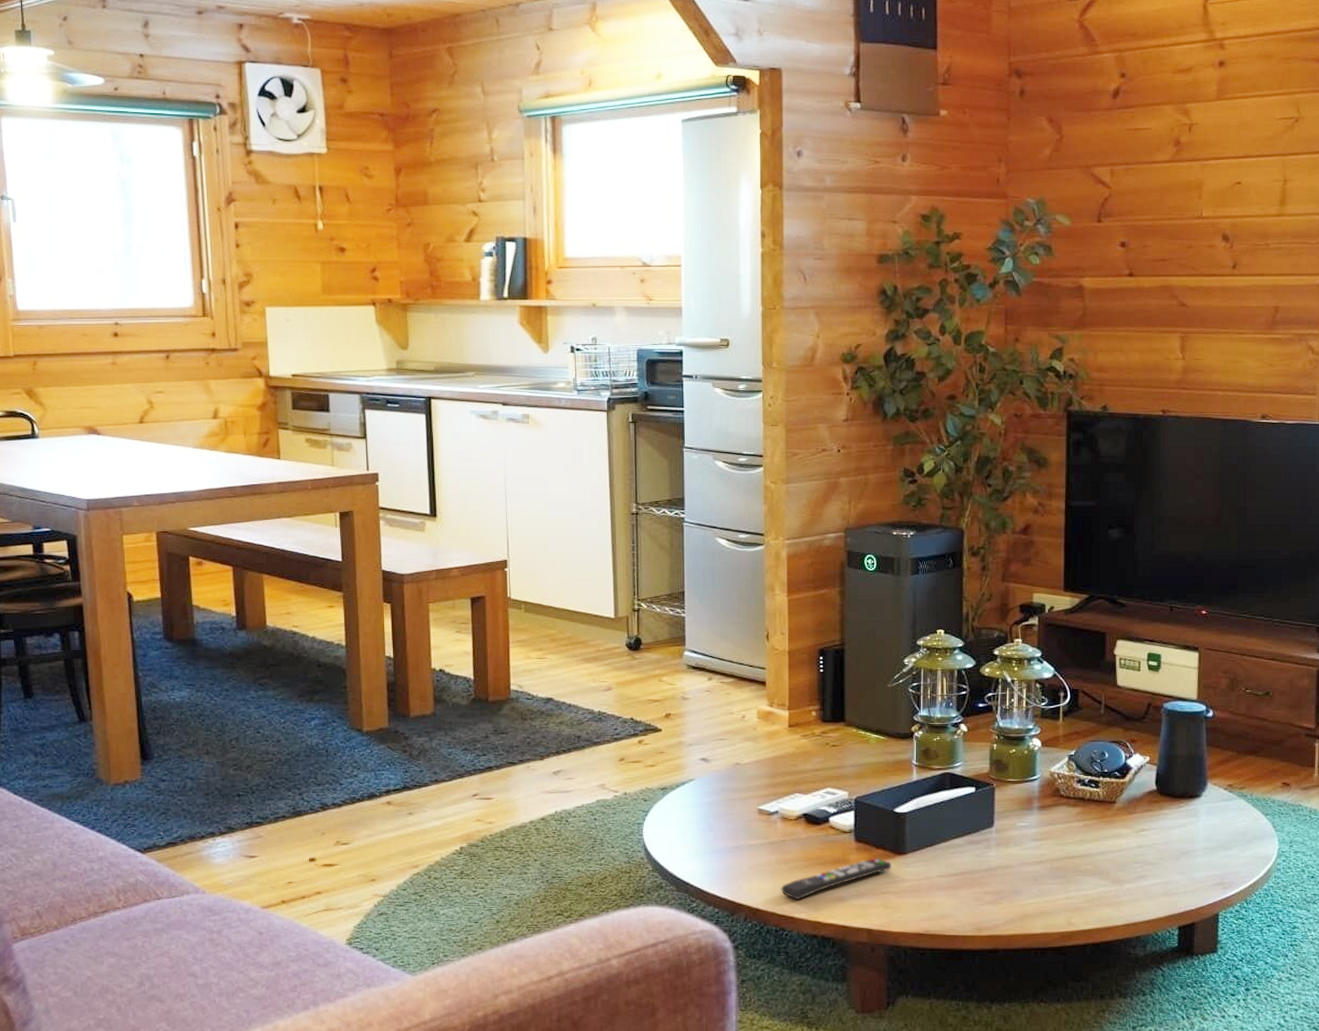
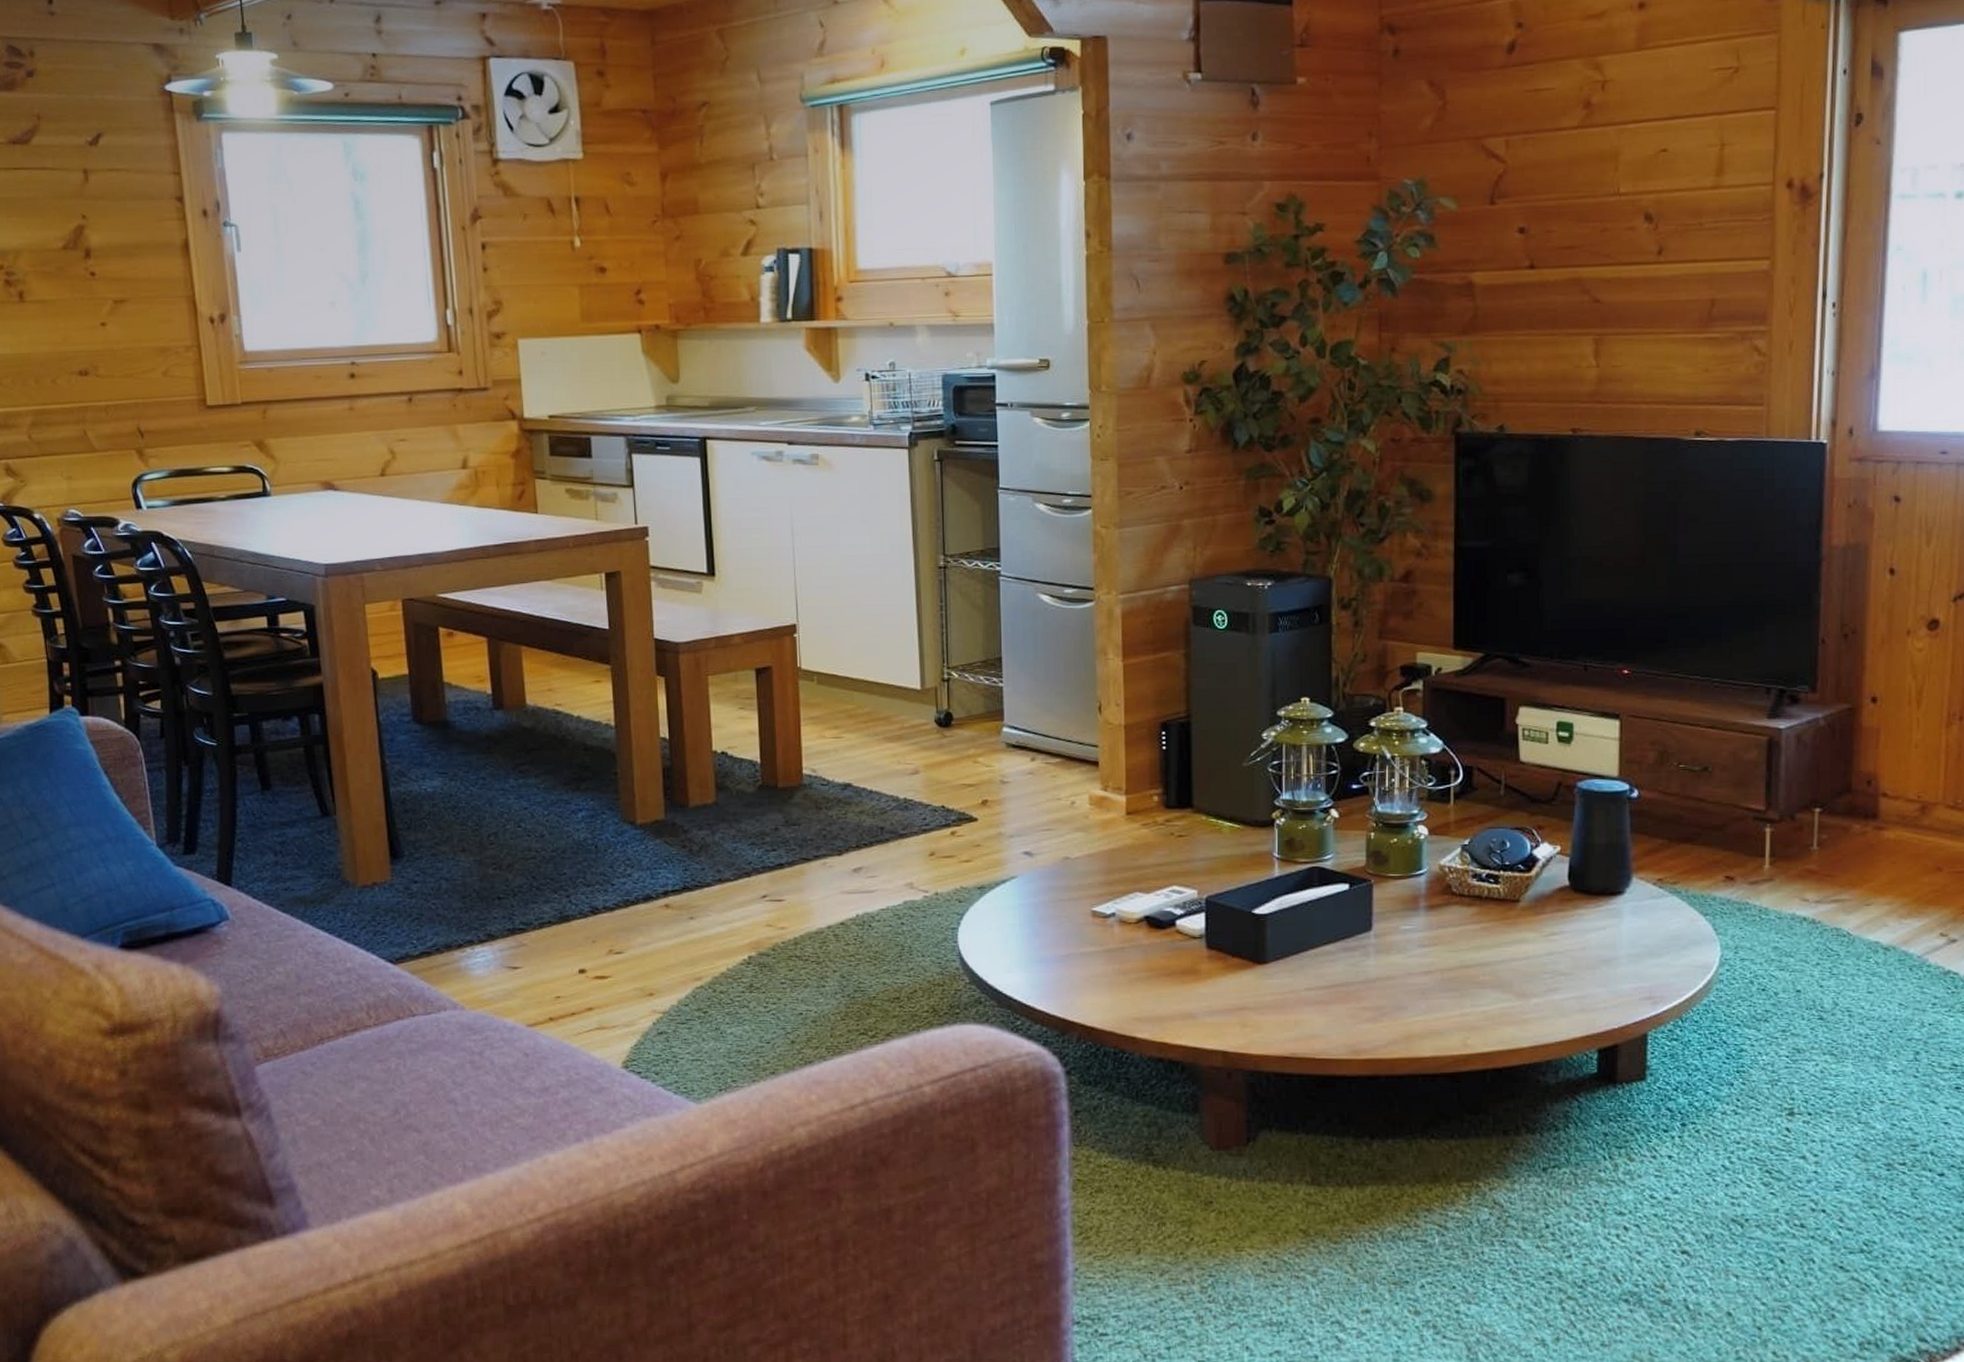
remote control: present [781,857,891,900] -> none [1120,967,1250,1018]

